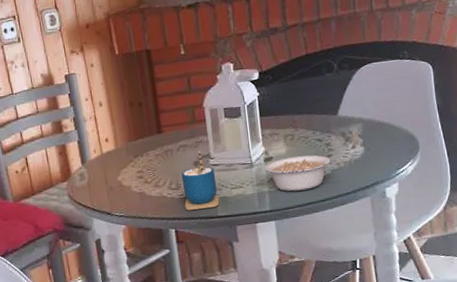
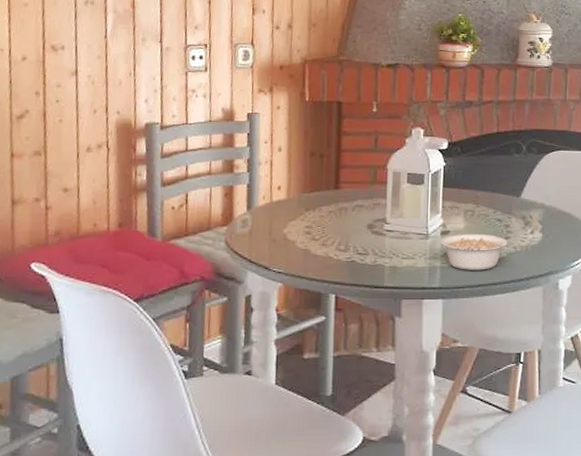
cup: present [181,151,220,211] -> none [350,213,388,276]

